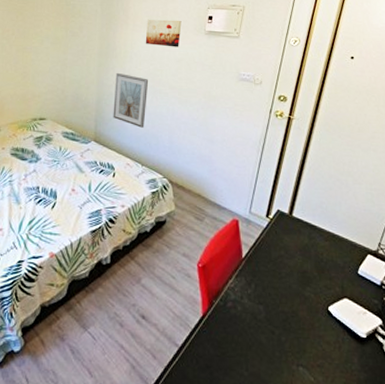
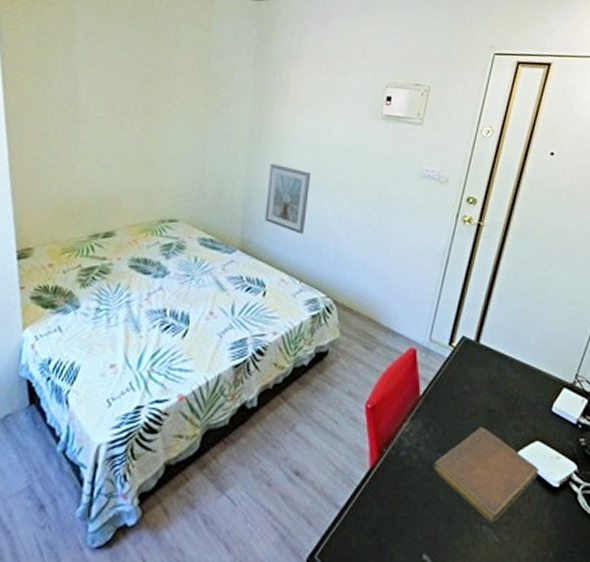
wall art: present [145,19,182,47] -> none [308,96,354,134]
notebook: none [255,284,347,365] -> present [433,426,539,522]

